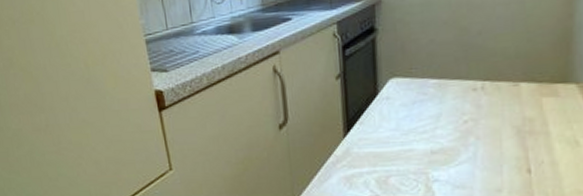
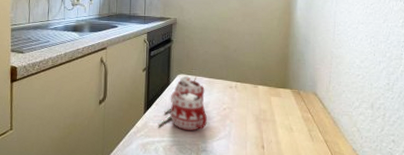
mug: none [364,78,440,156] -> present [157,75,208,131]

